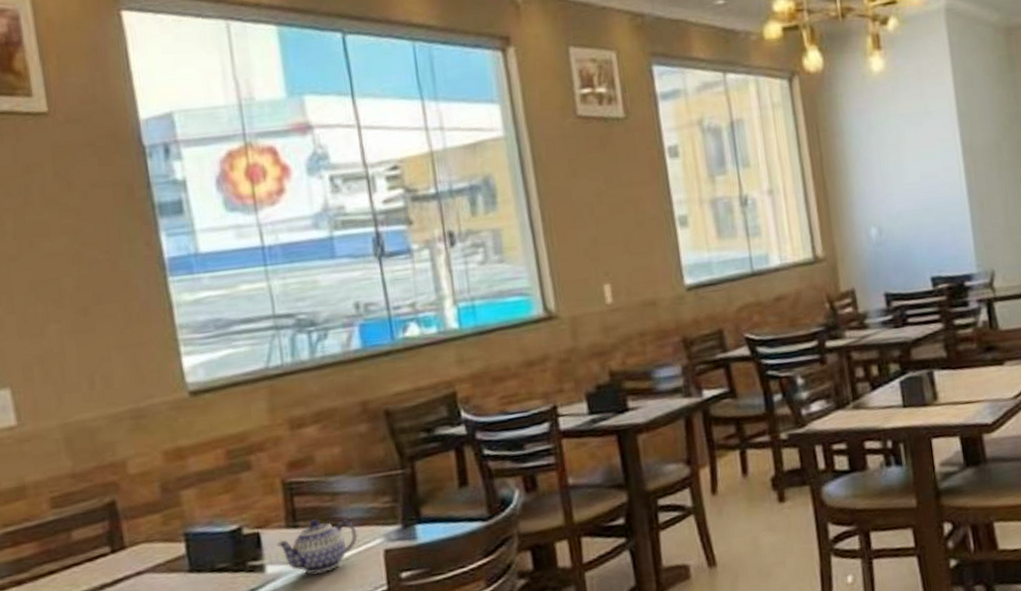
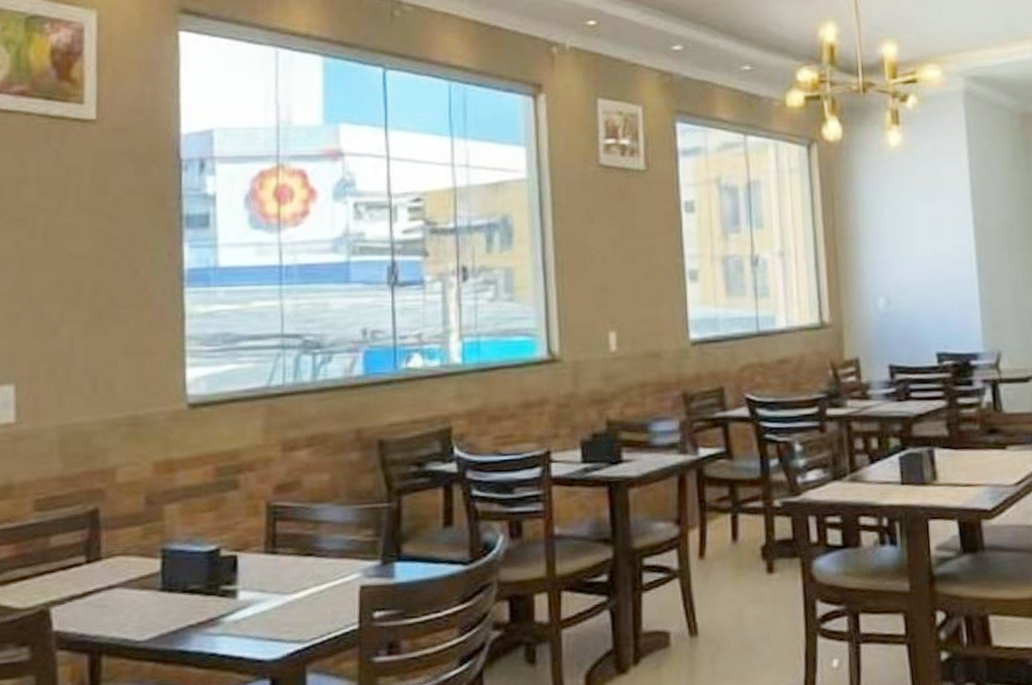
teapot: present [276,519,358,575] -> none [252,547,335,605]

